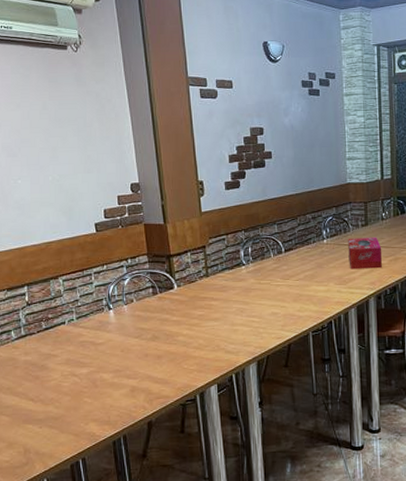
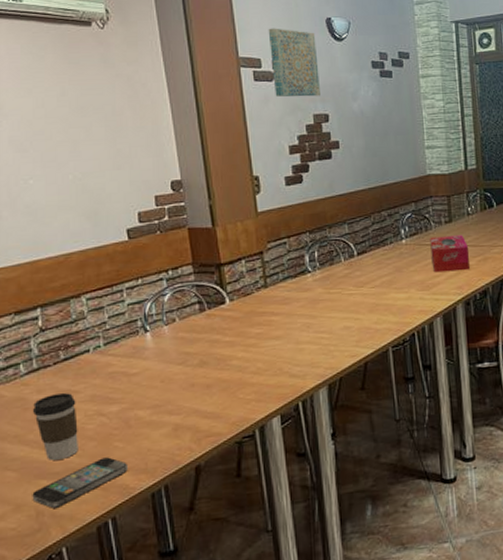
coffee cup: none [21,355,56,410] -> present [32,392,78,461]
smartphone: none [21,410,96,447] -> present [32,457,129,508]
wall art: none [213,51,257,113] -> present [268,28,320,97]

